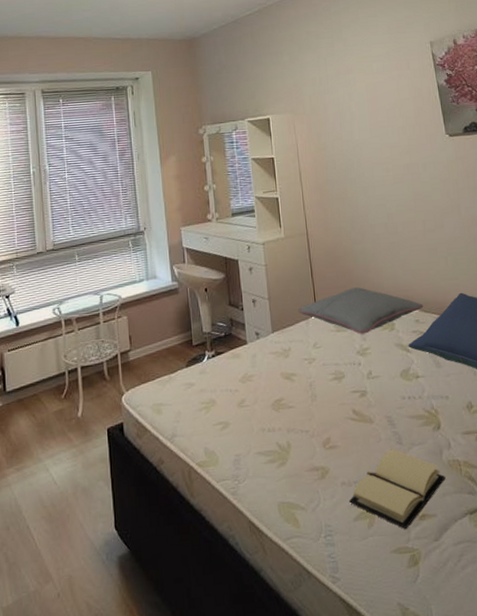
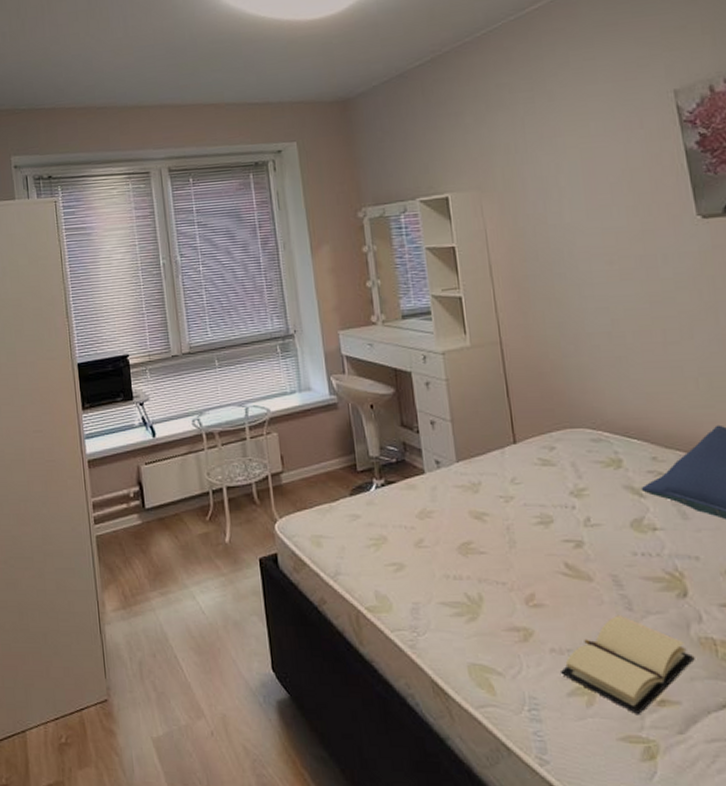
pillow: present [298,287,424,334] -> none [490,412,664,471]

